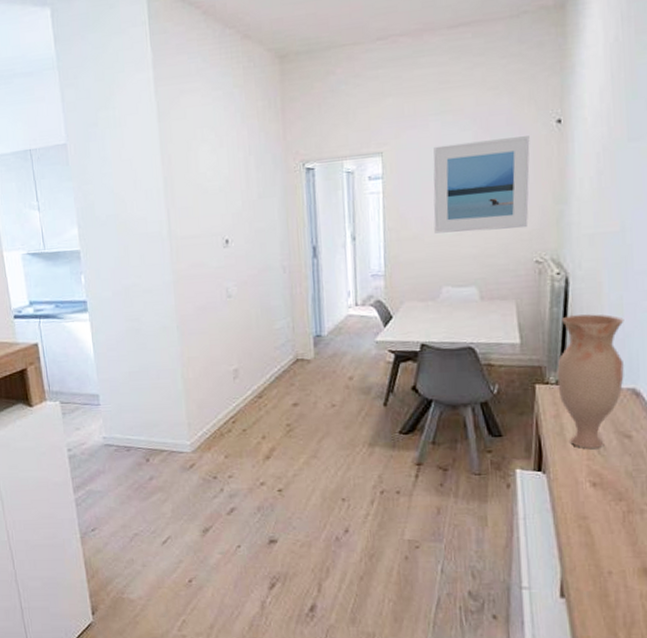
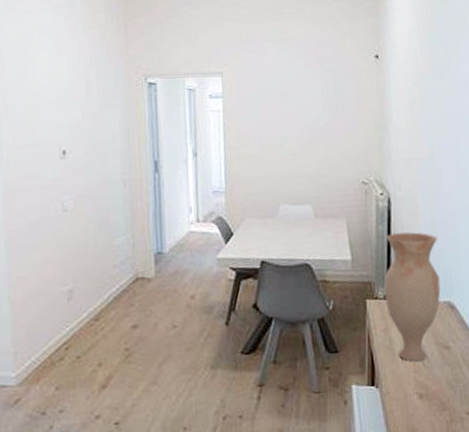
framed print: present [433,136,530,234] -> none [269,67,355,153]

